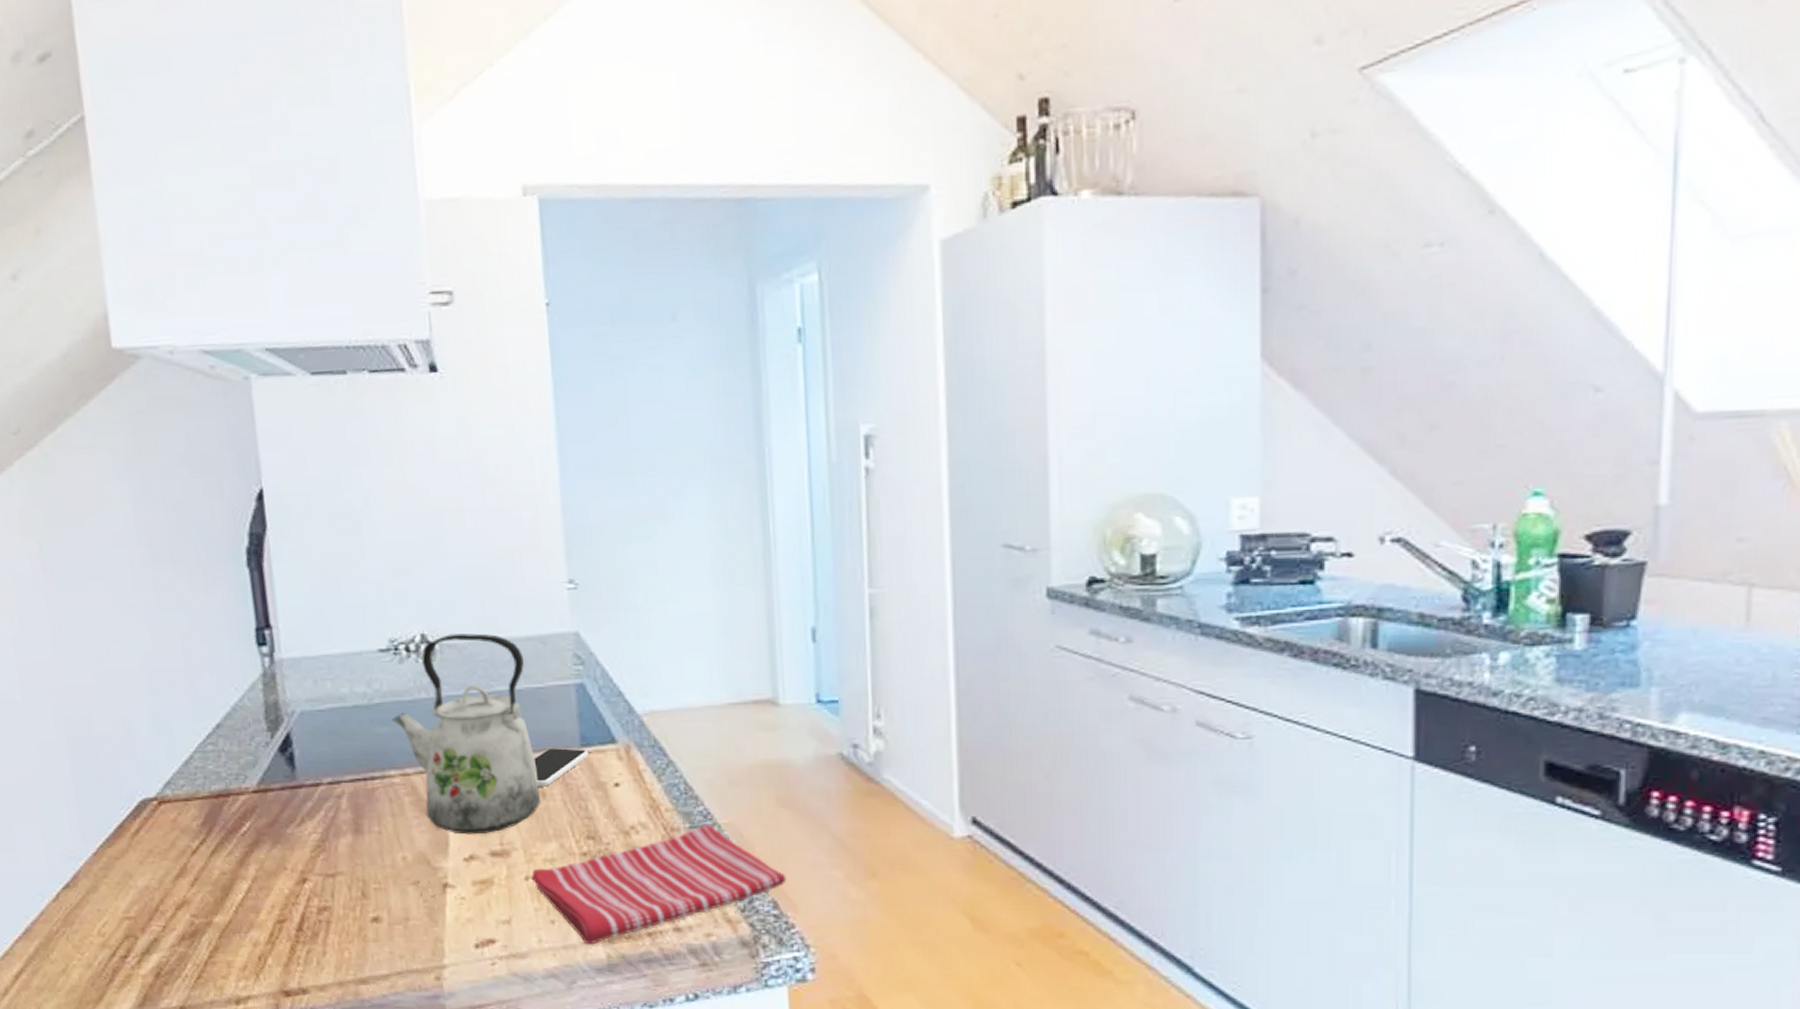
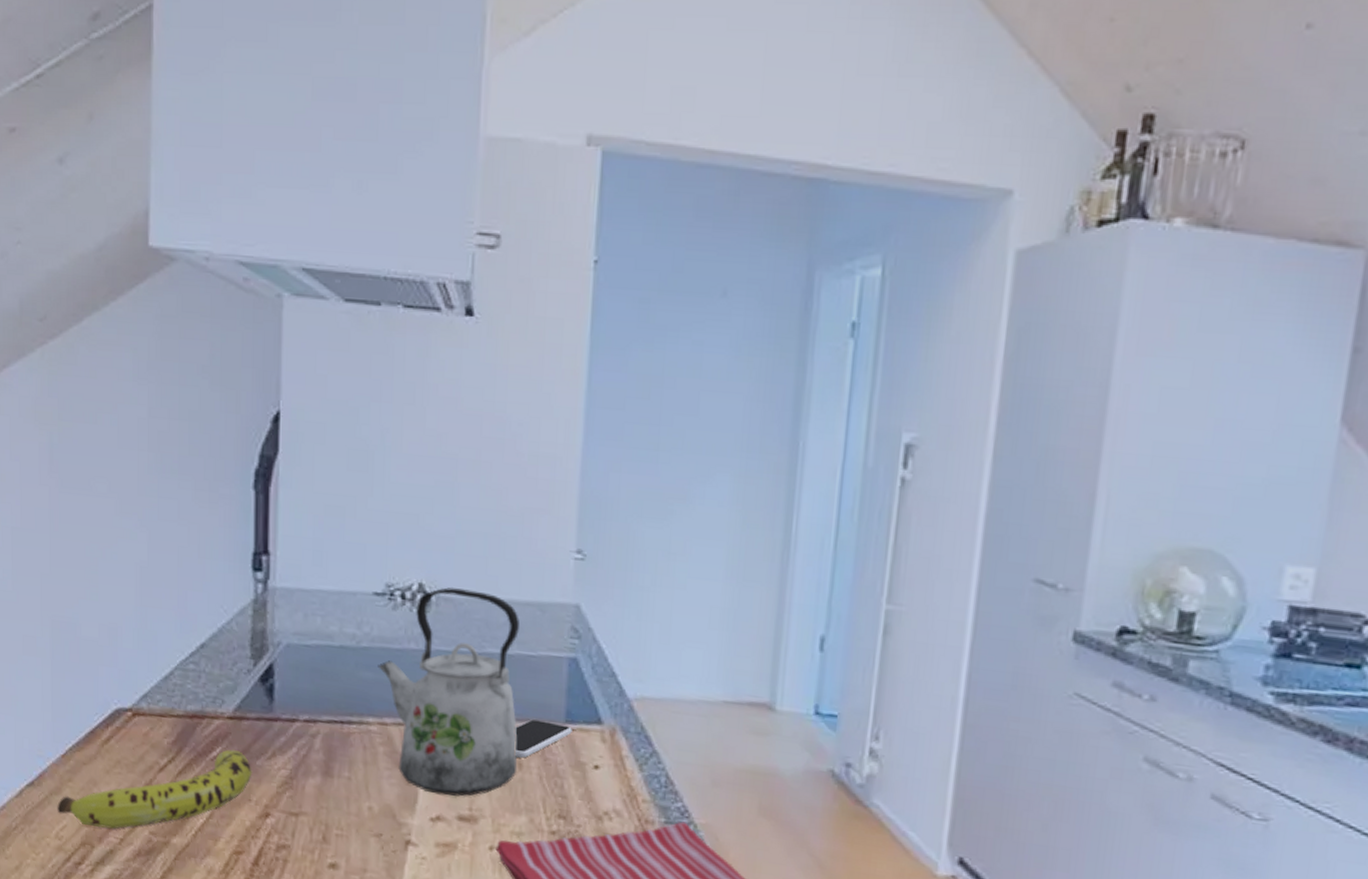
fruit: none [95,821,284,919] -> present [57,749,252,829]

